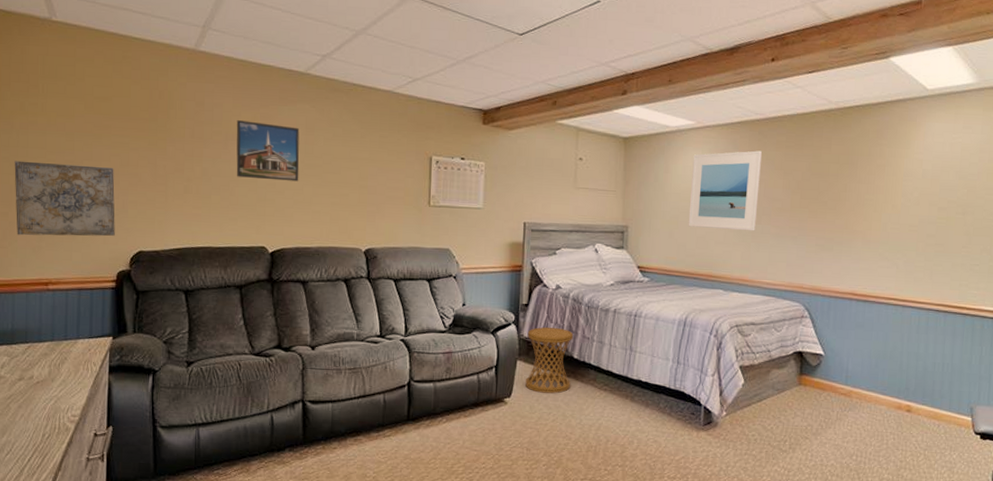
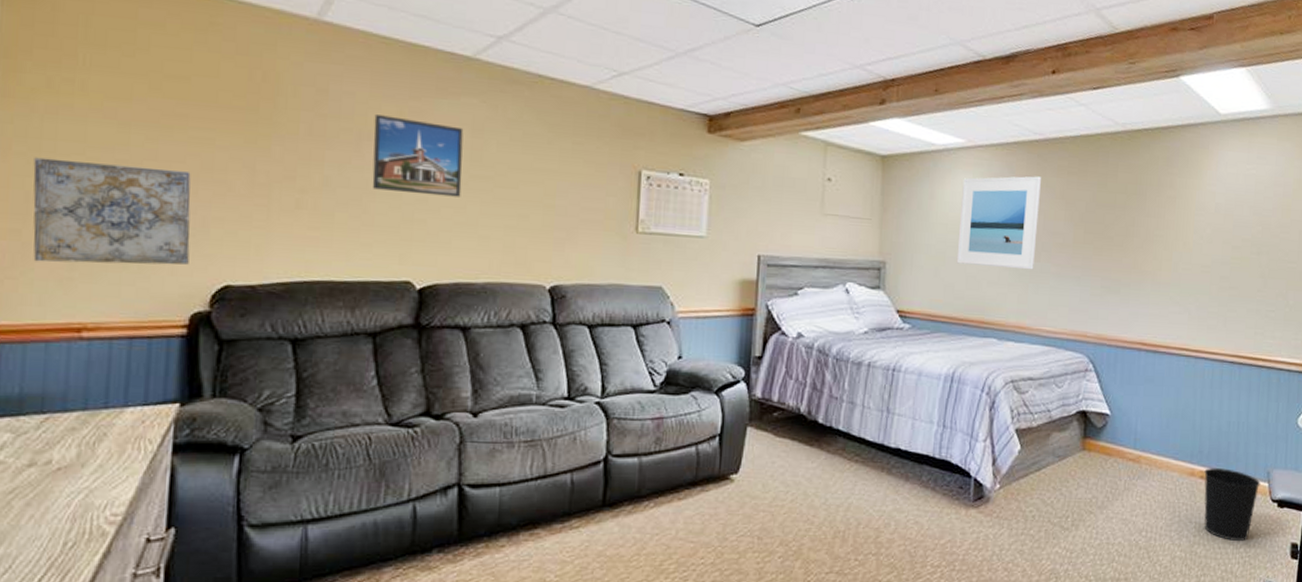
side table: present [526,327,574,394] -> none [757,384,818,467]
wastebasket: none [910,403,964,467] -> present [1204,468,1261,541]

